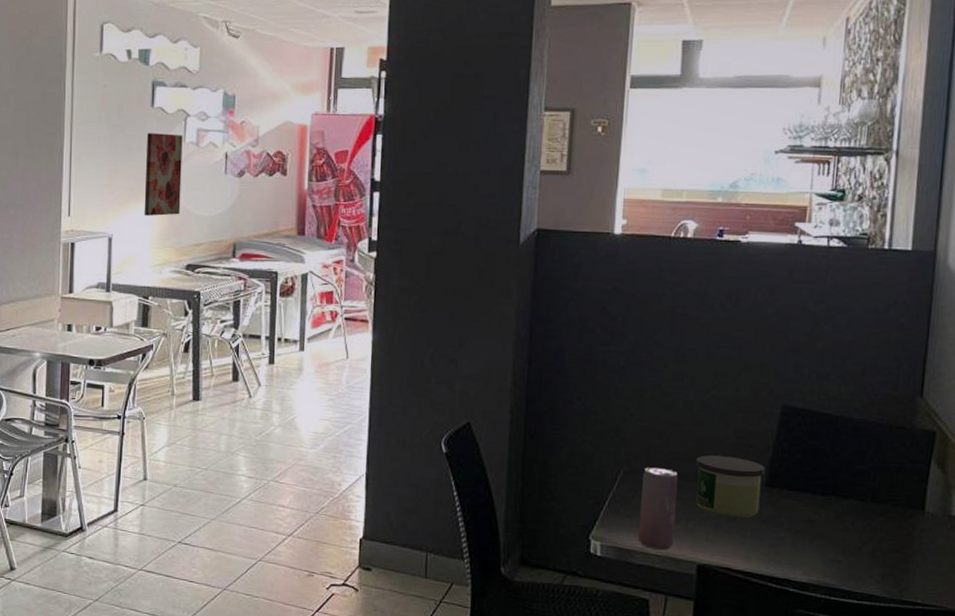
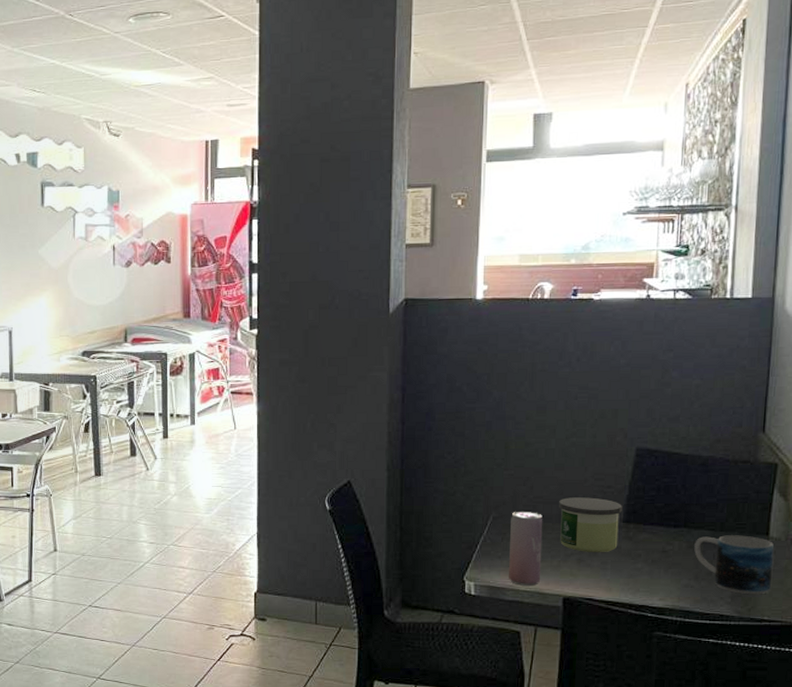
wall art: present [144,133,183,217] -> none [39,230,74,309]
mug: none [842,507,930,575] -> present [694,535,774,595]

